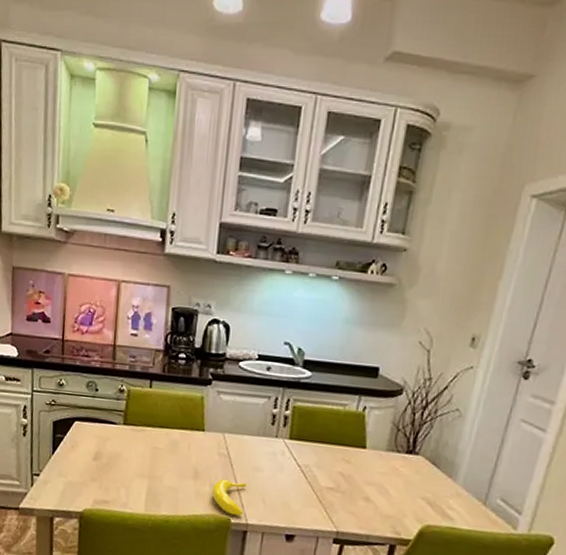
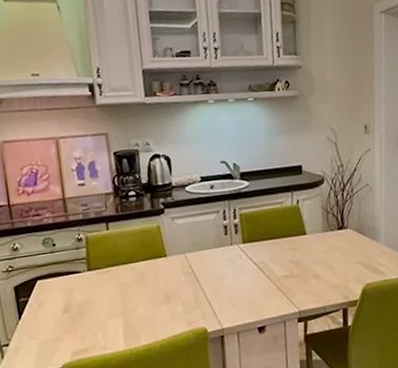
banana: present [211,479,247,516] -> none [184,293,218,325]

